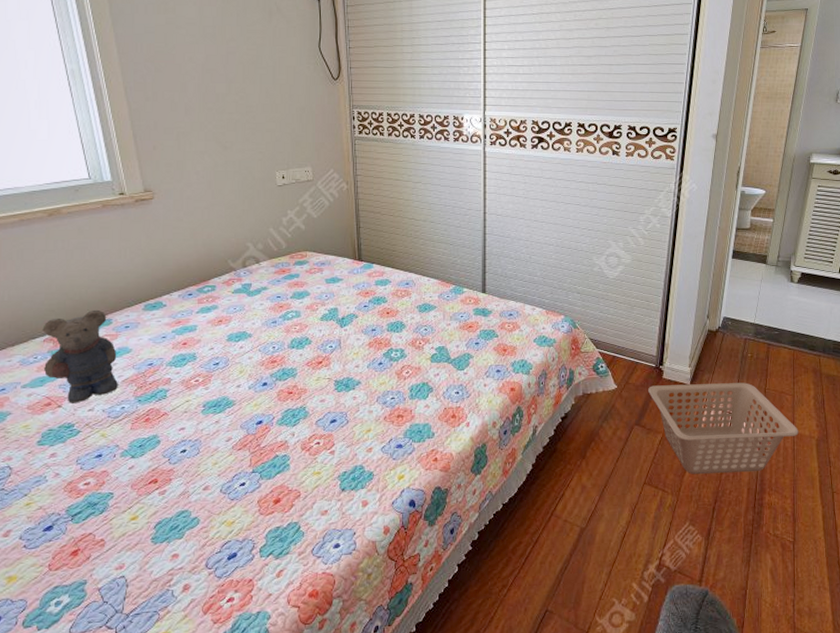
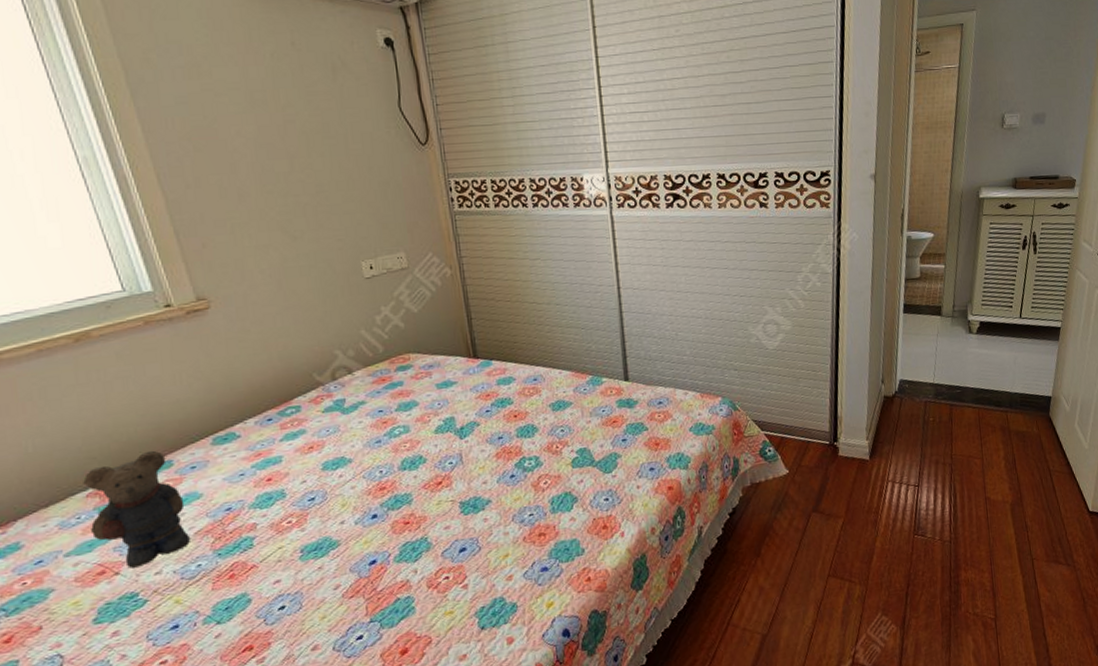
laundry basket: present [648,383,799,475] -> none [824,450,991,560]

